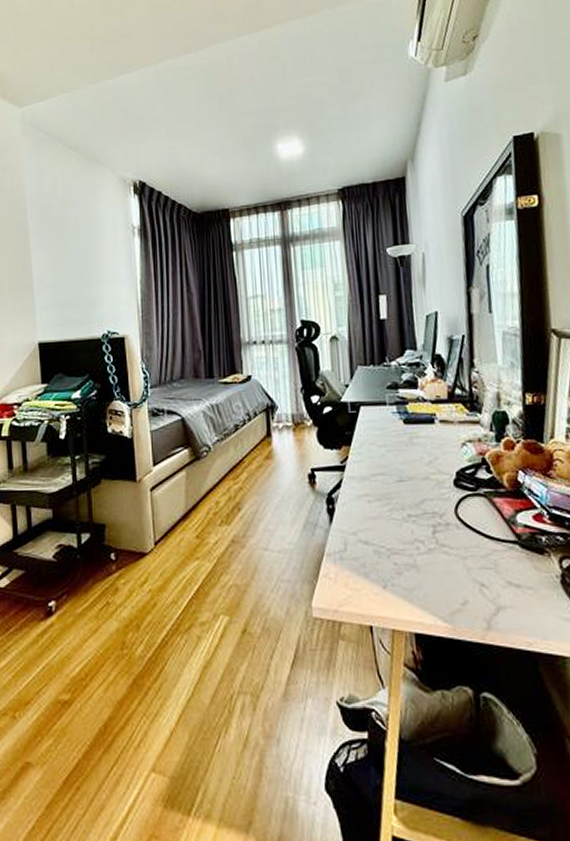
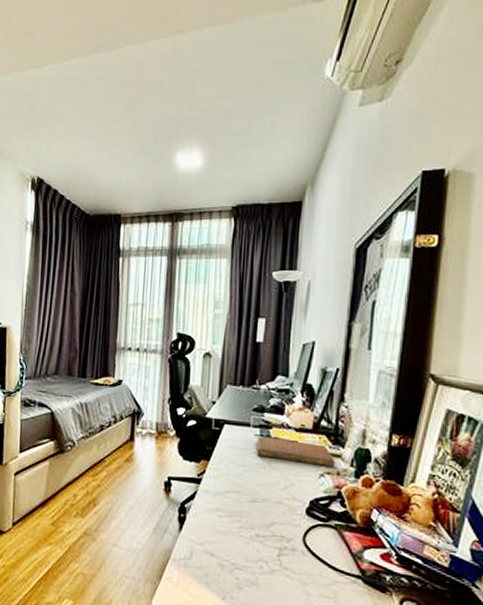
notebook: none [394,412,475,435] -> present [255,436,335,467]

